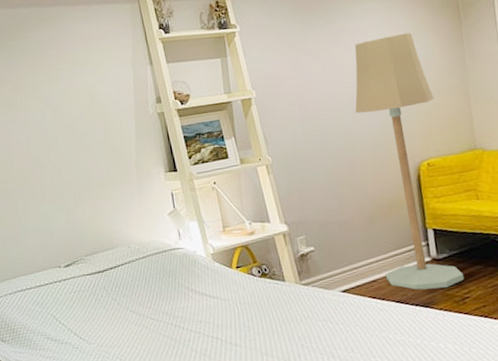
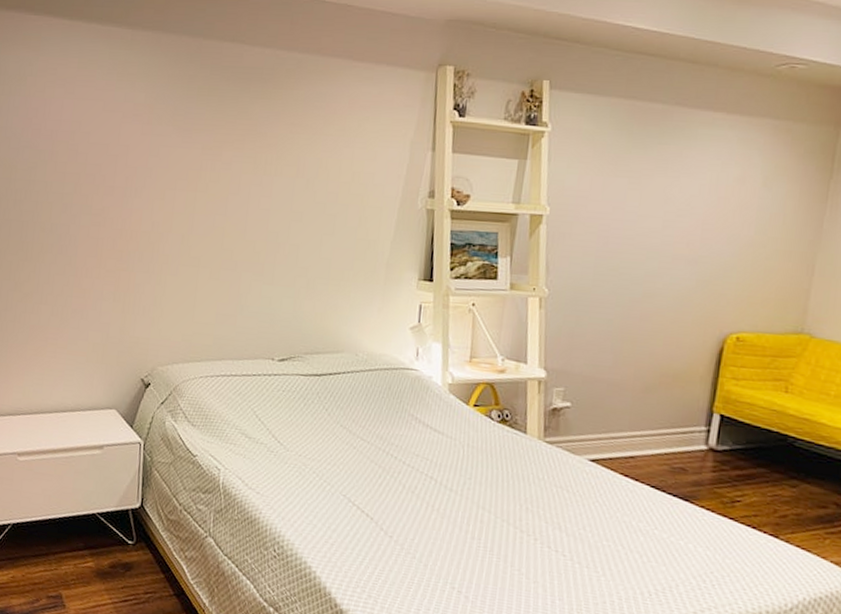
floor lamp: present [354,32,465,290] -> none [646,174,769,484]

